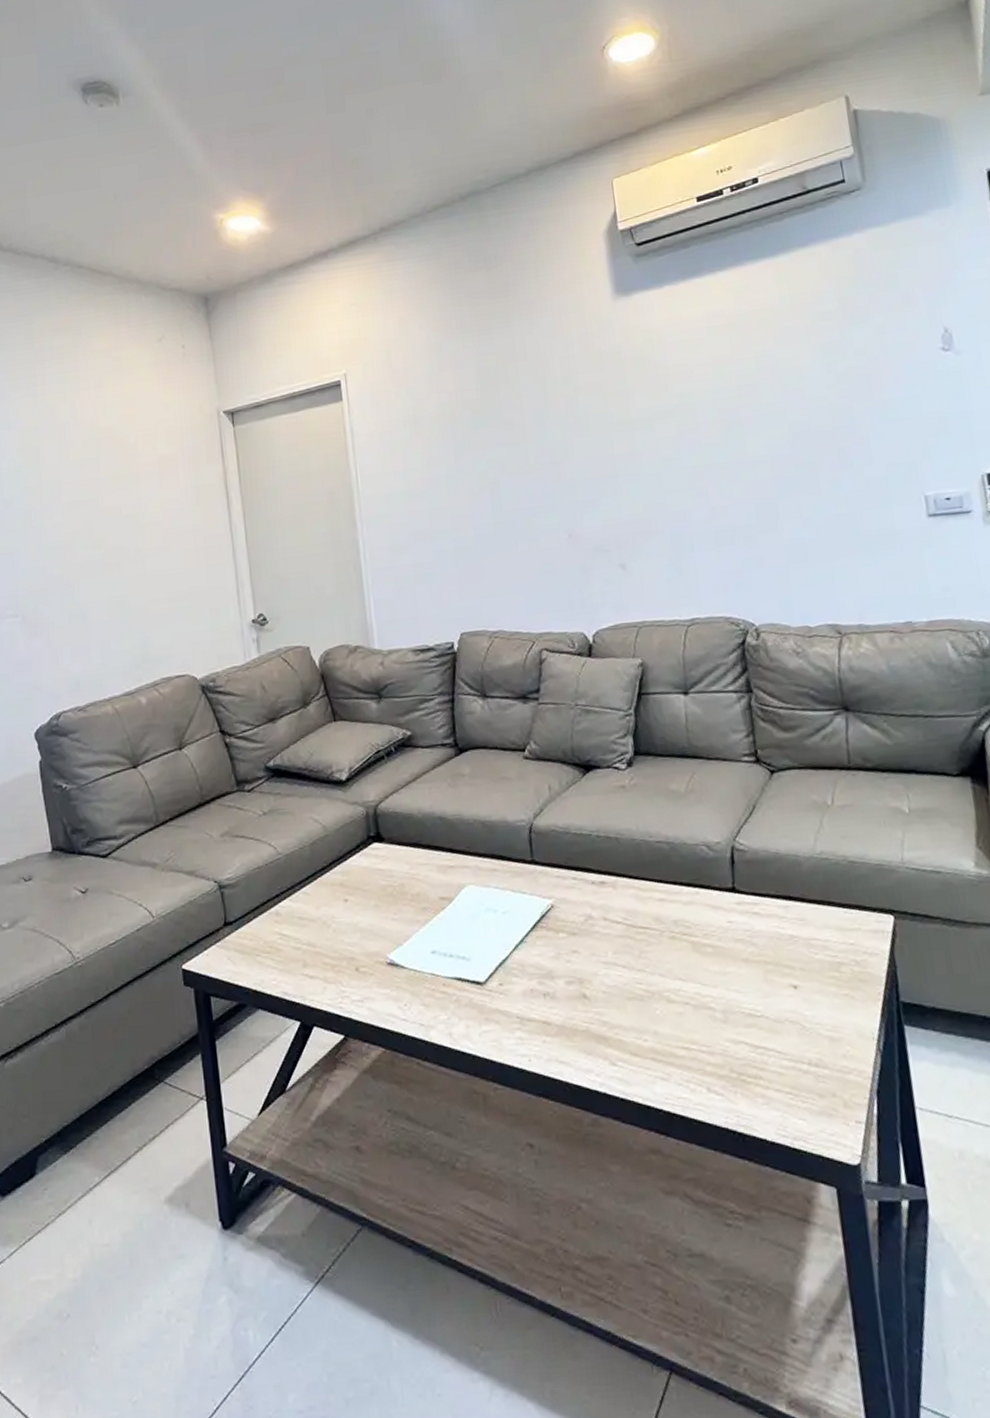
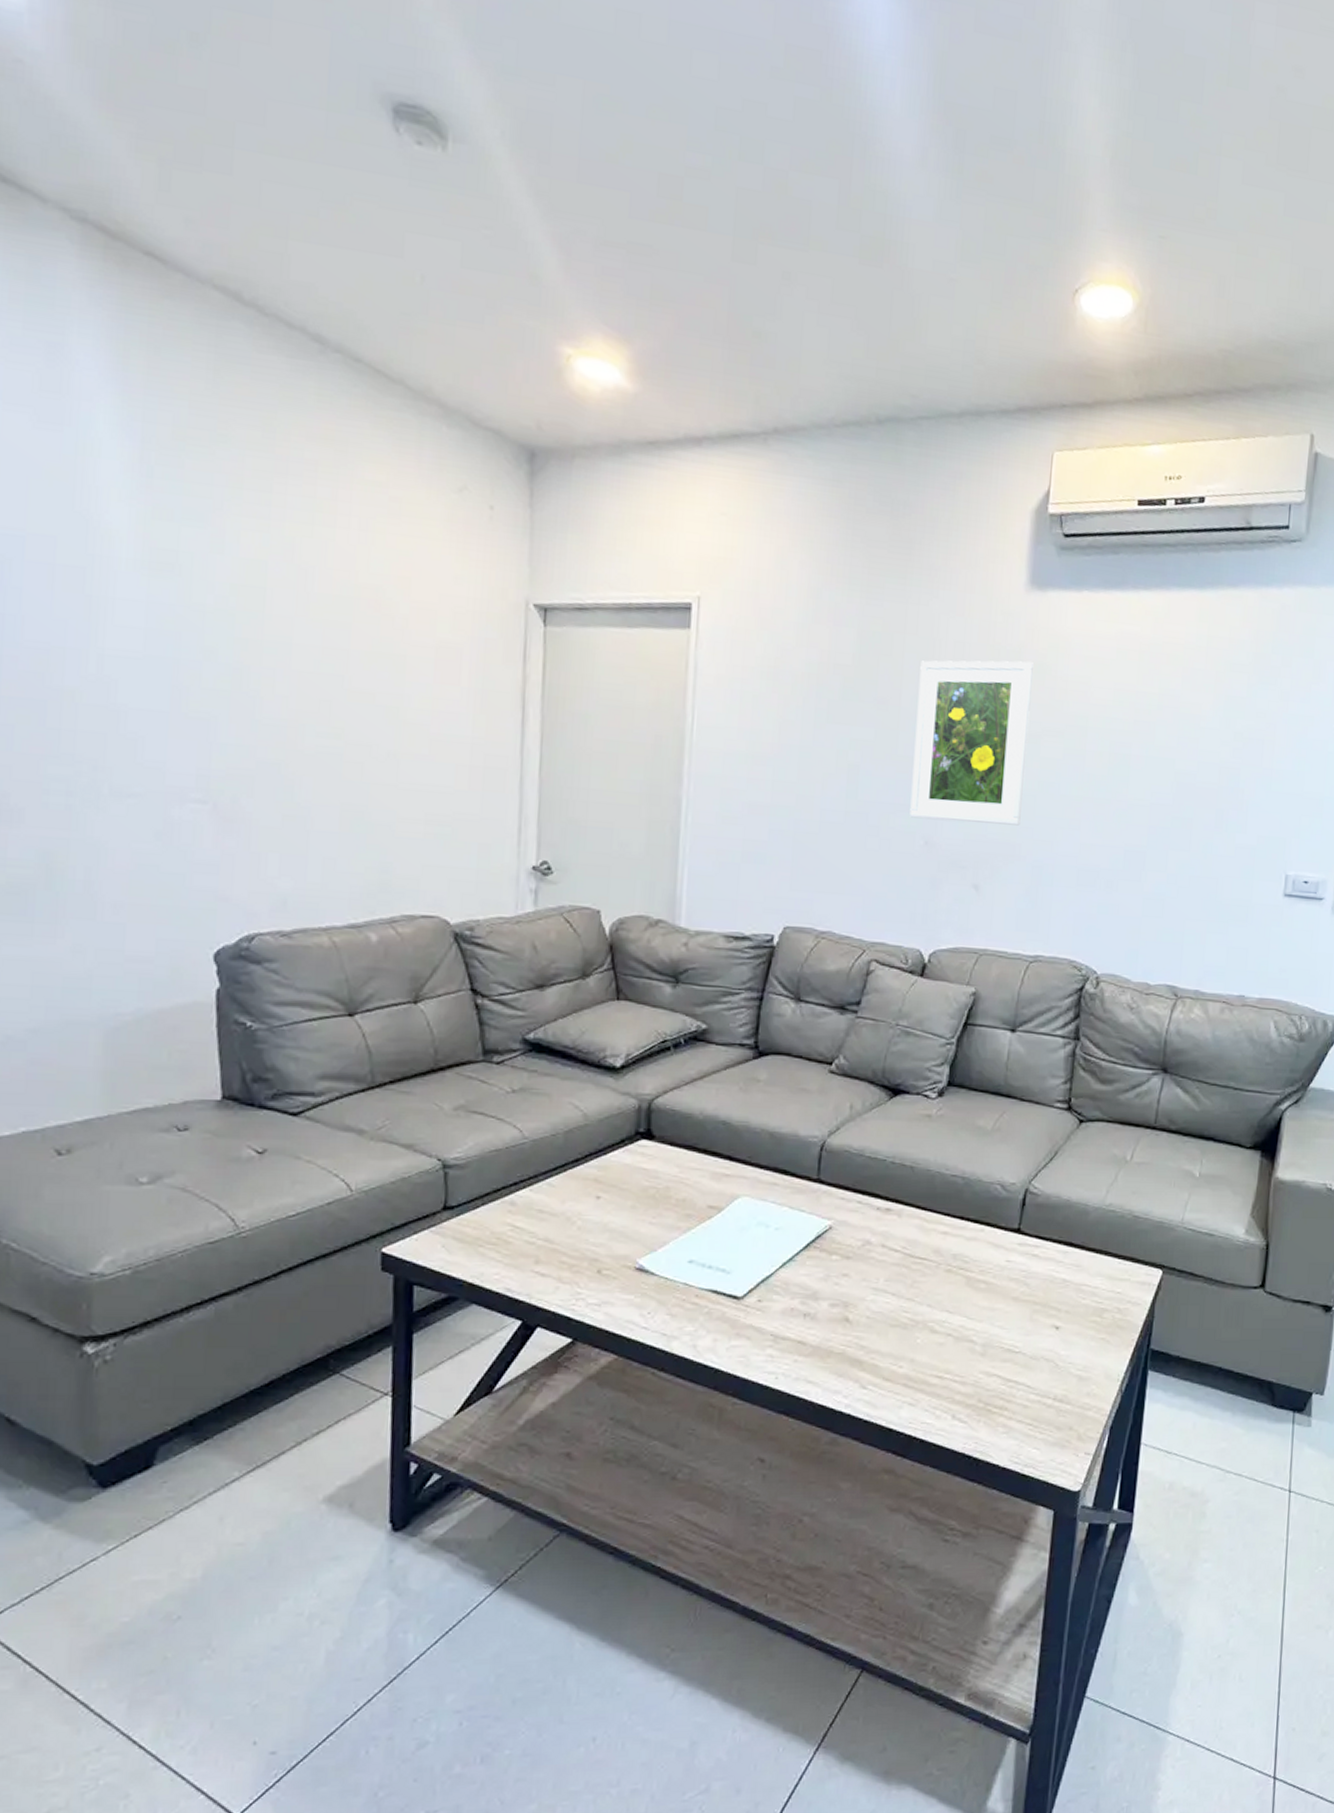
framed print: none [534,357,651,516] -> present [910,660,1033,826]

